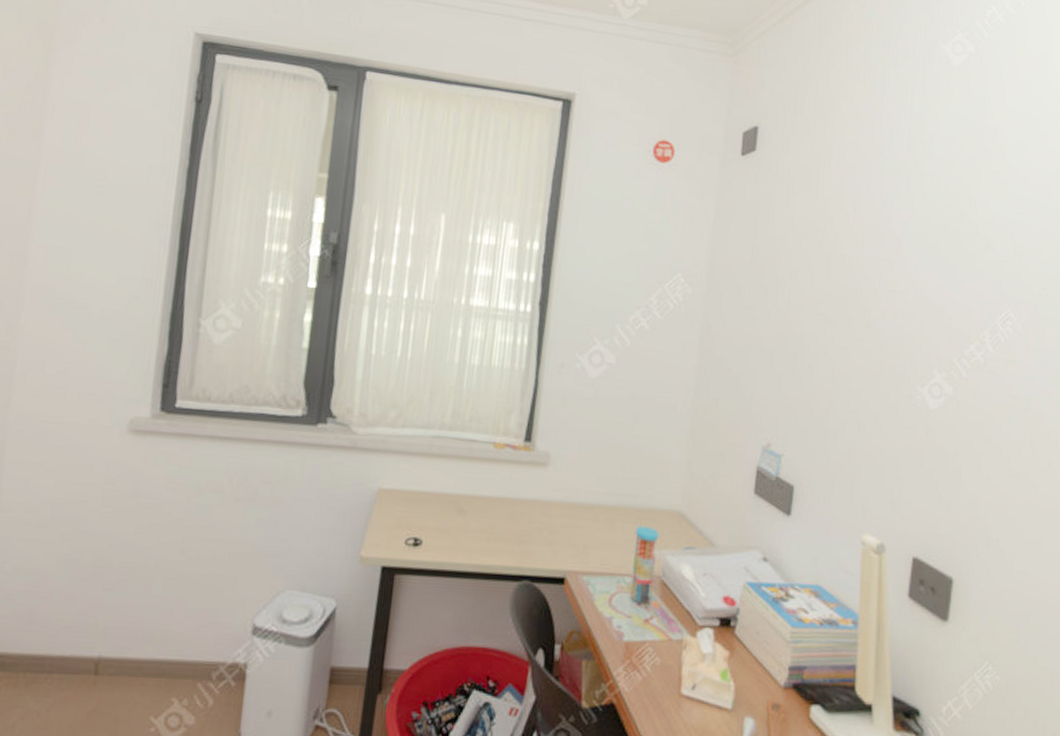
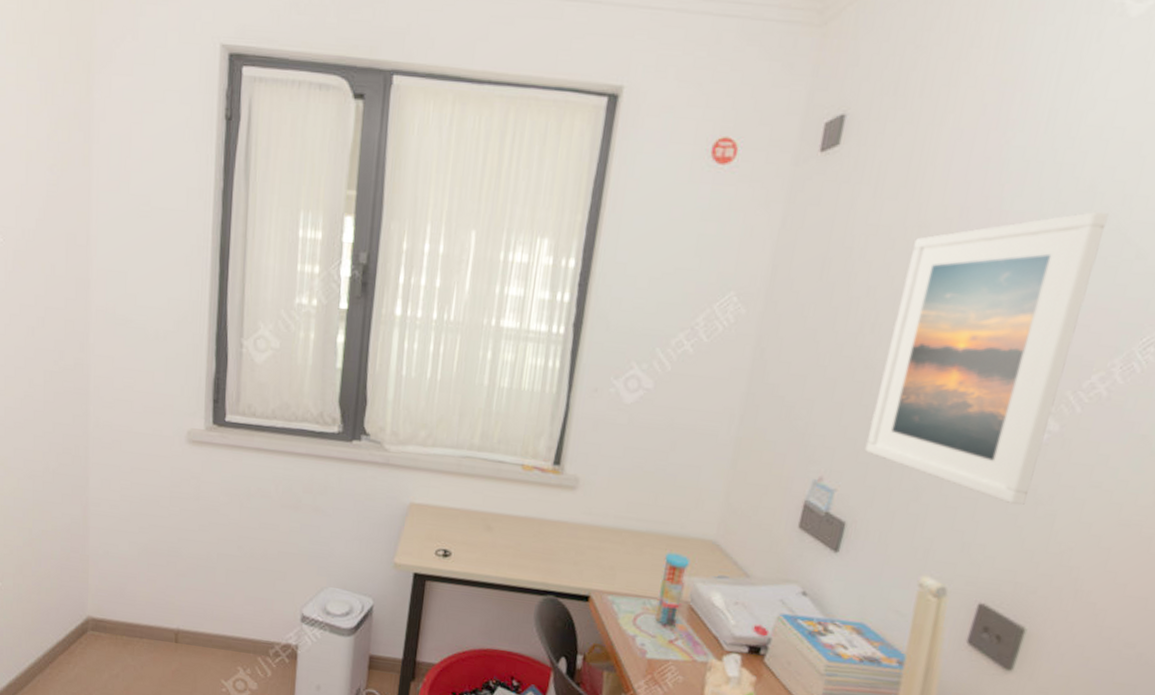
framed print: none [803,210,962,462] -> present [864,211,1109,505]

